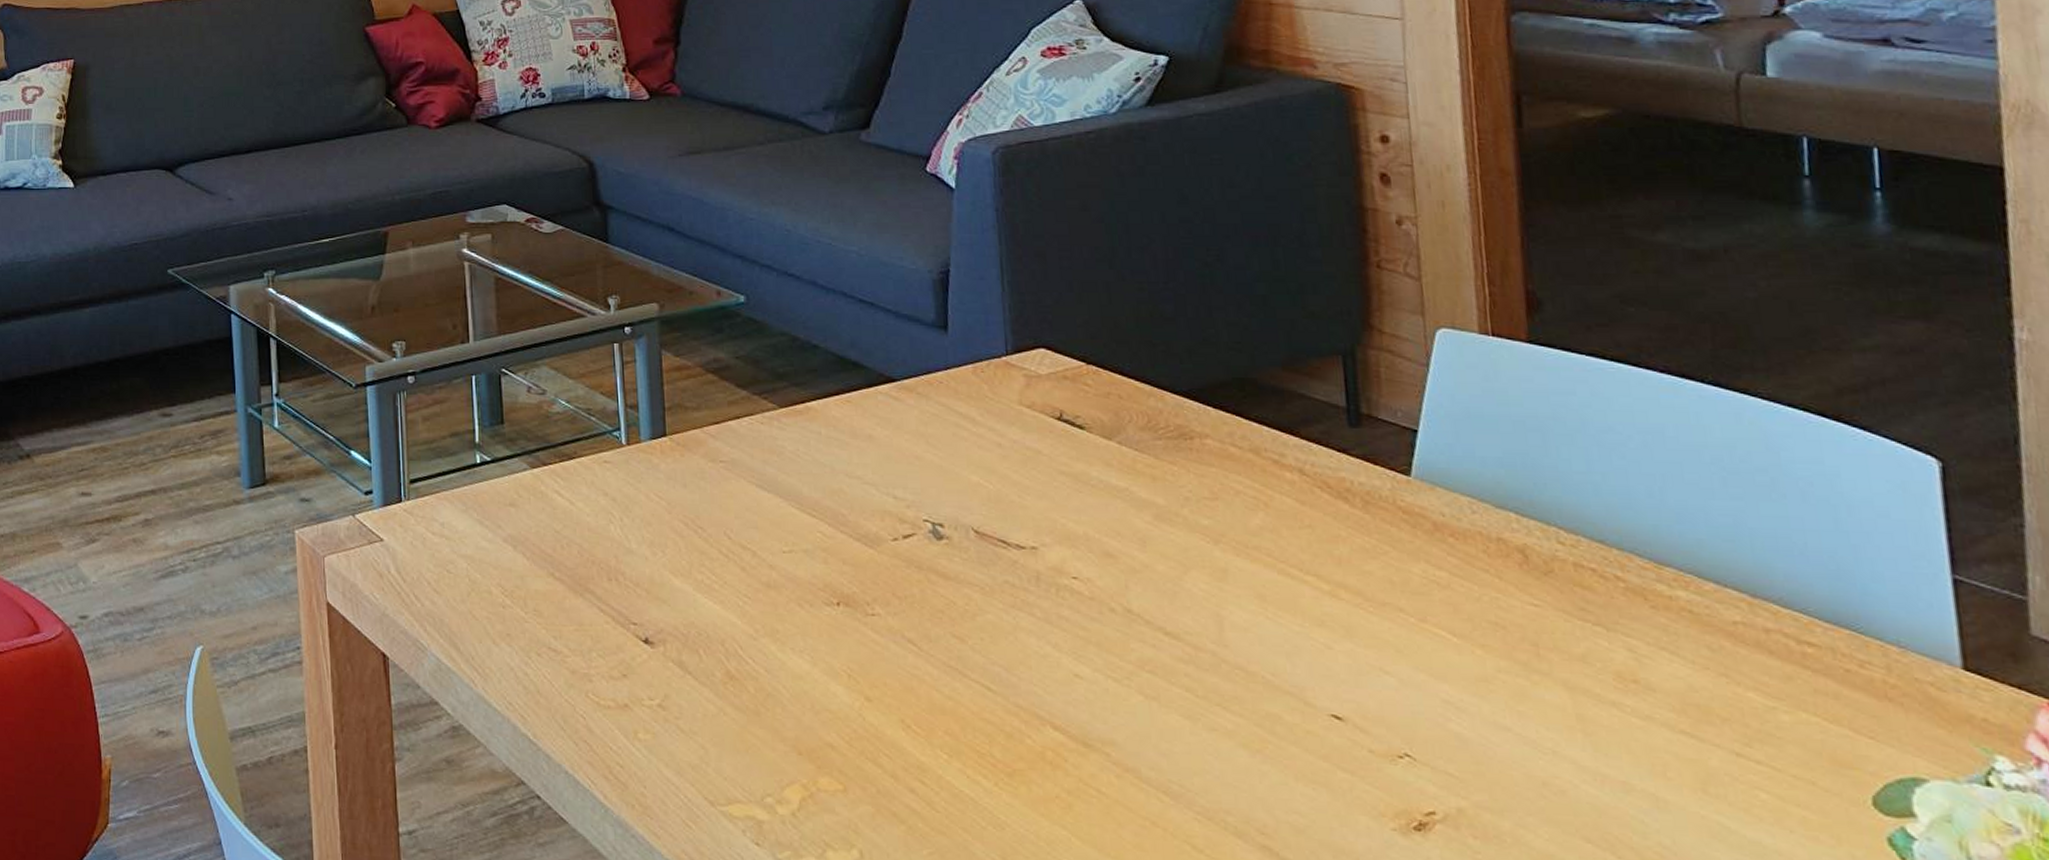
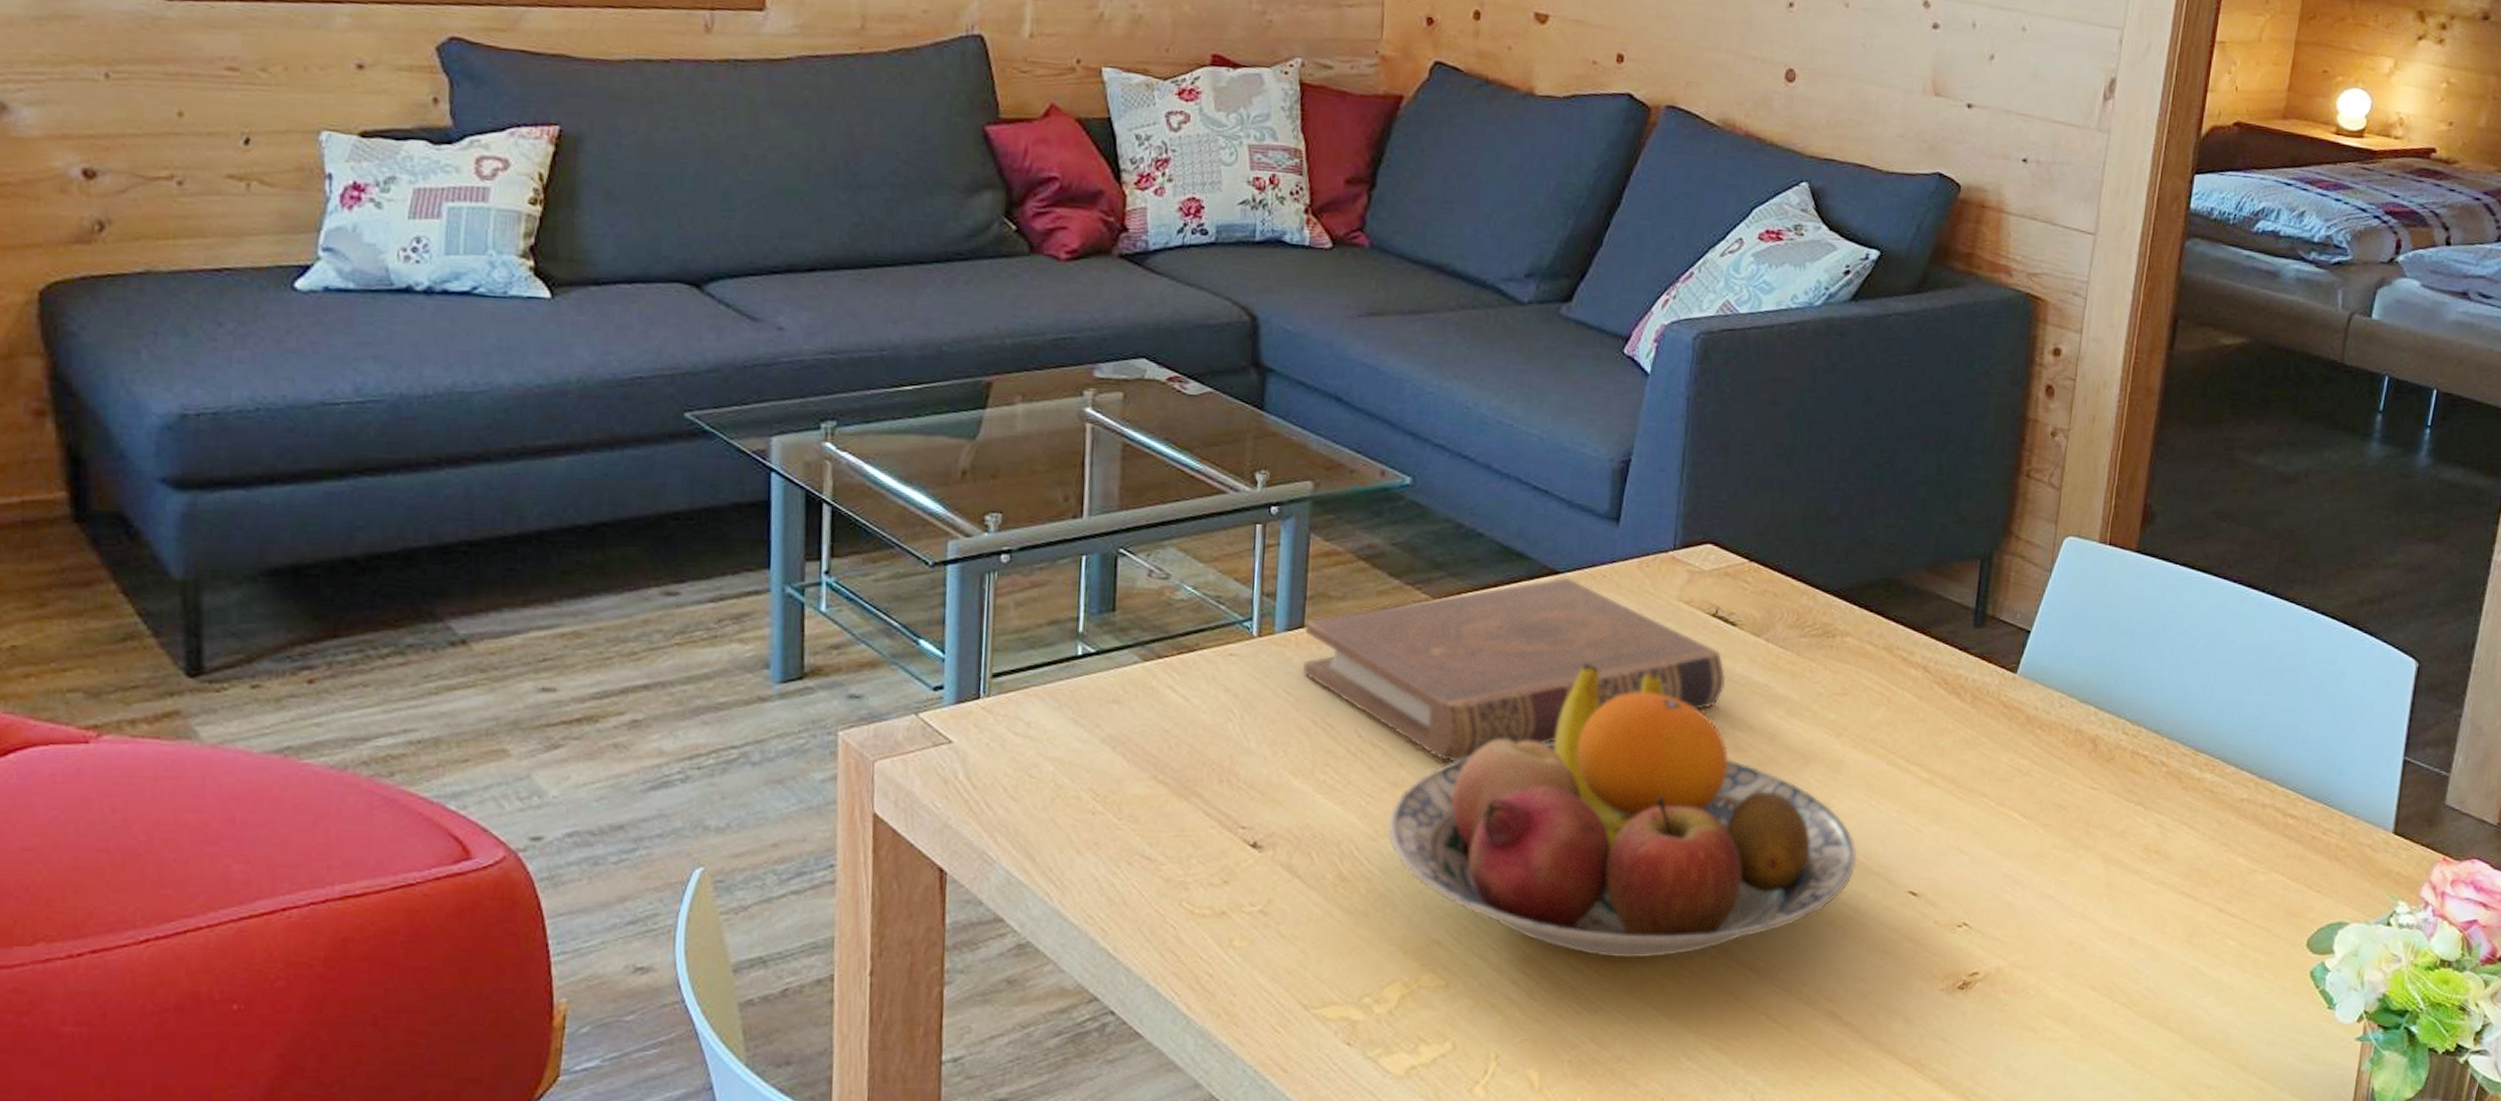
book: none [666,384,1084,565] -> present [1303,577,1726,763]
fruit bowl: none [767,468,1263,773] -> present [1388,663,1857,958]

